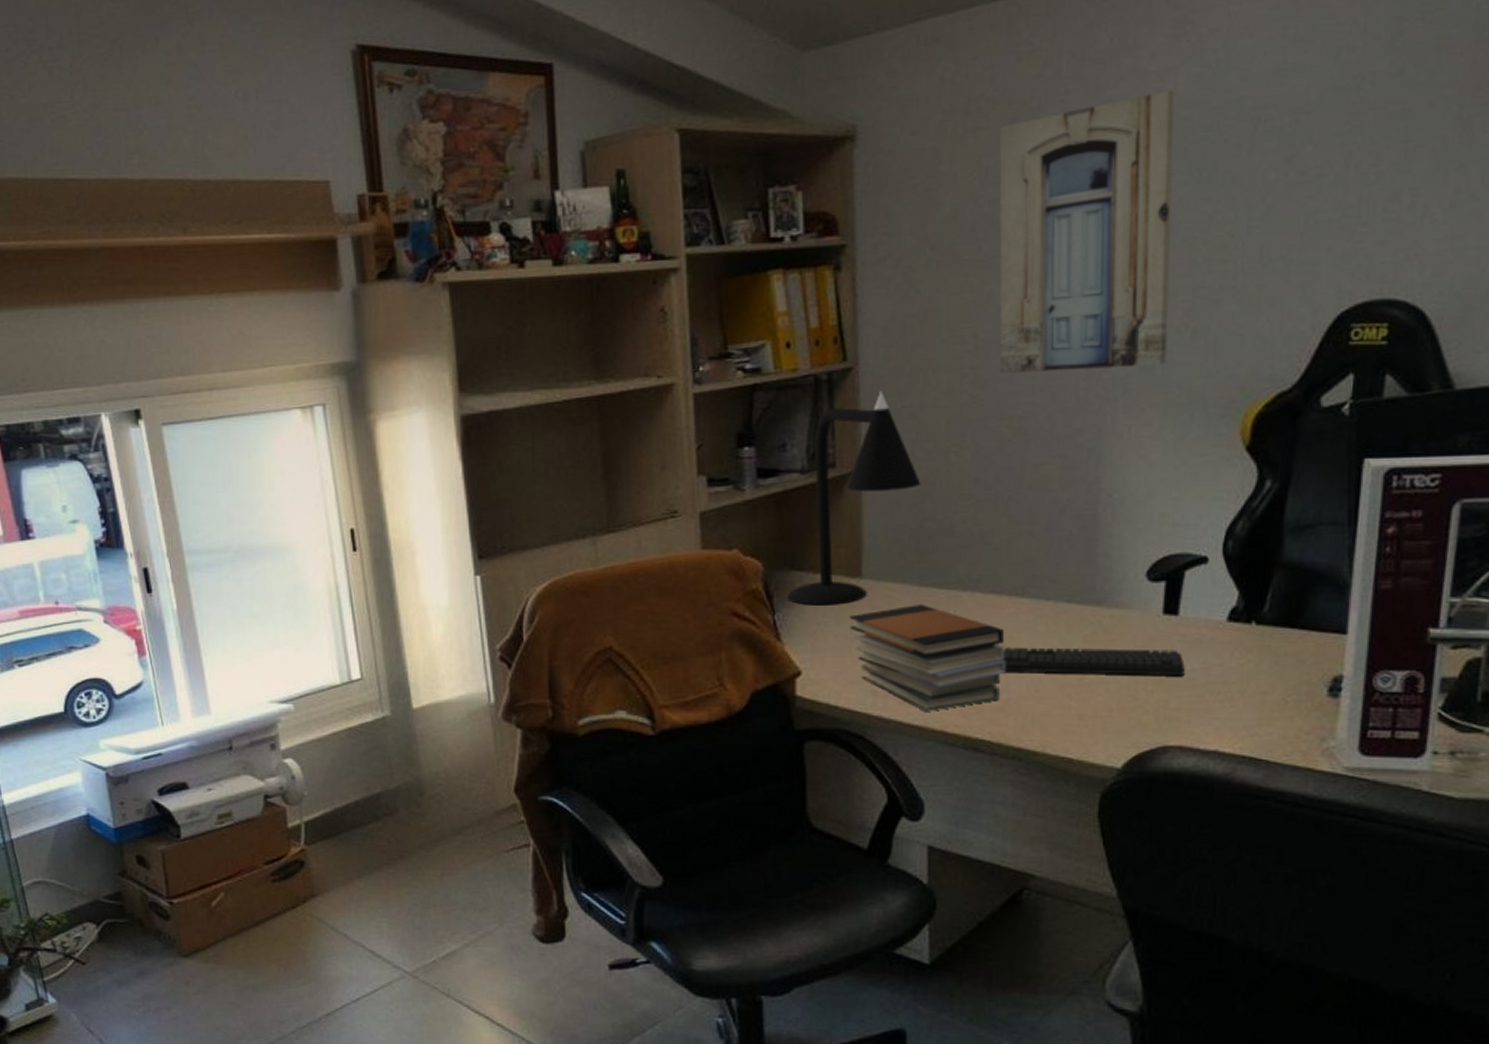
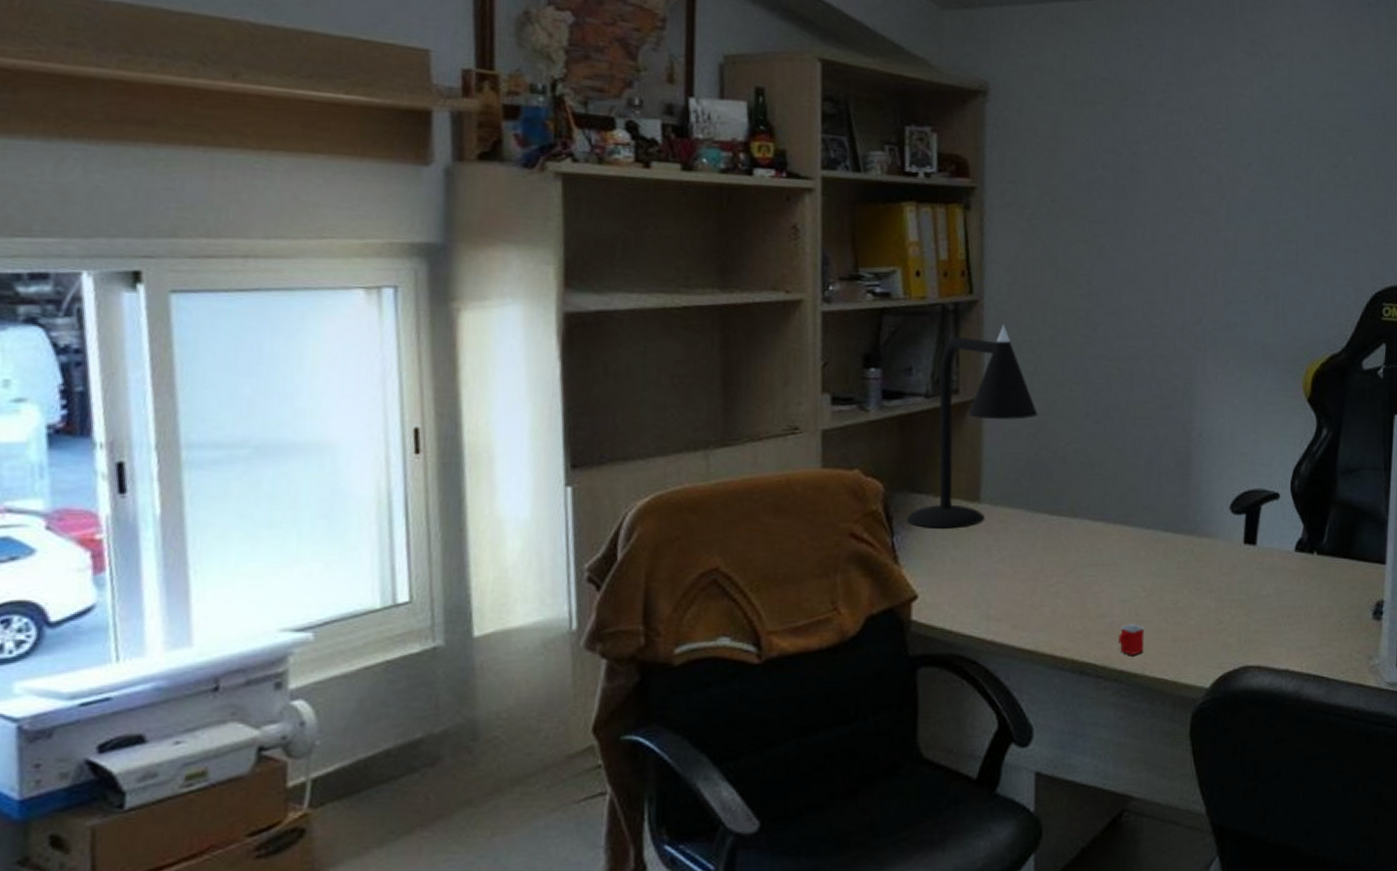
book stack: present [849,605,1006,711] -> none [966,530,1111,635]
wall art: present [999,89,1175,373] -> none [1109,95,1251,323]
keyboard: present [1001,647,1185,675] -> none [1107,572,1262,600]
mug: none [1014,700,1045,732] -> present [1117,624,1145,655]

